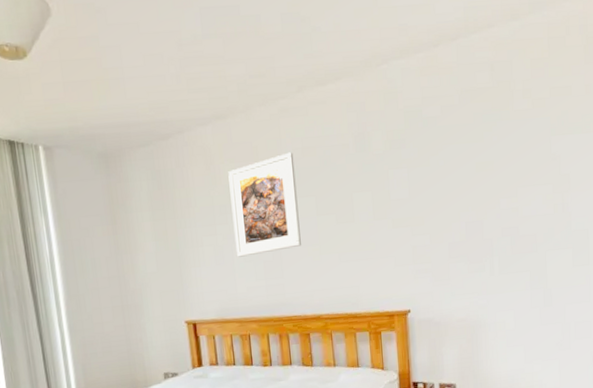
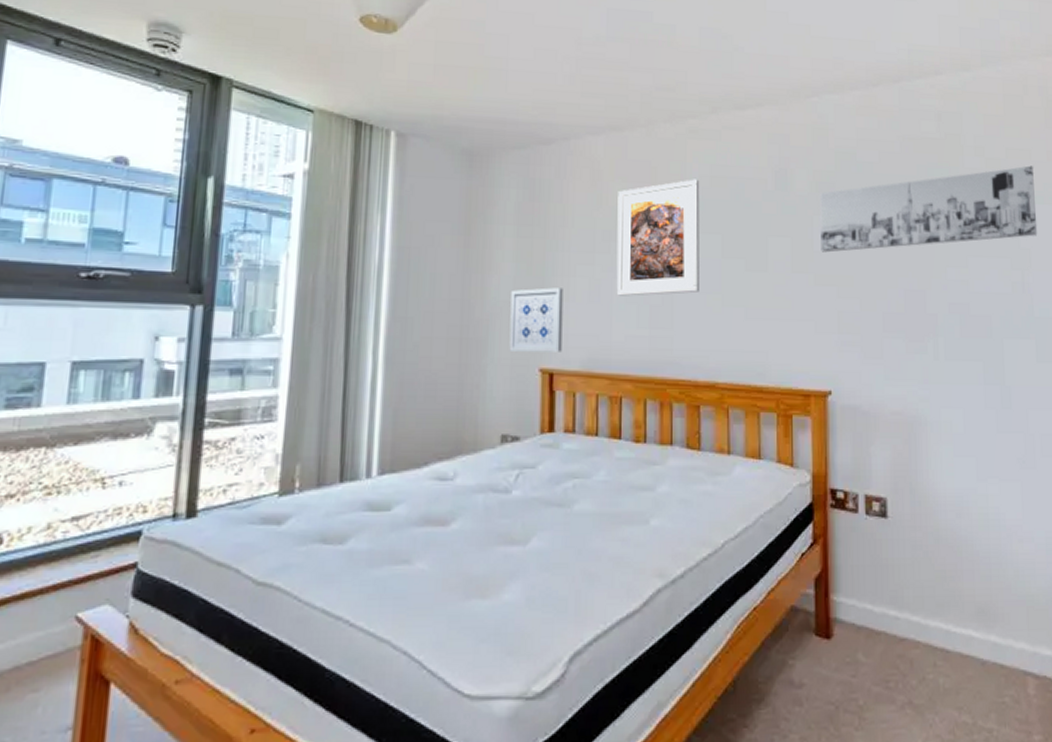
wall art: none [155,257,200,311] -> present [509,287,563,352]
wall art: none [393,100,576,200] -> present [820,165,1038,253]

